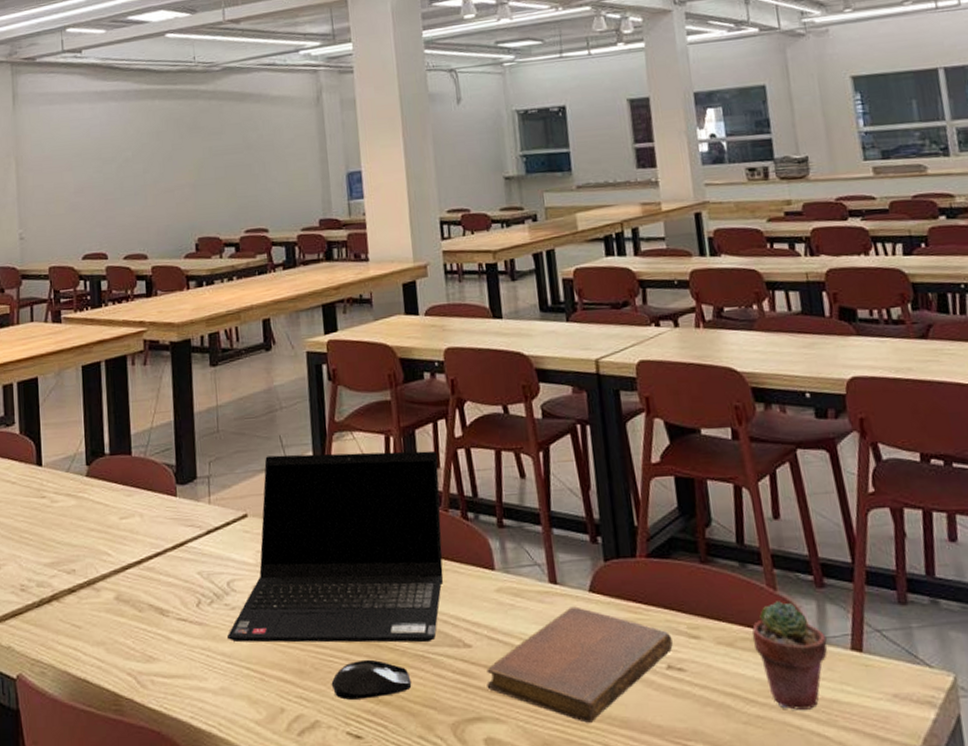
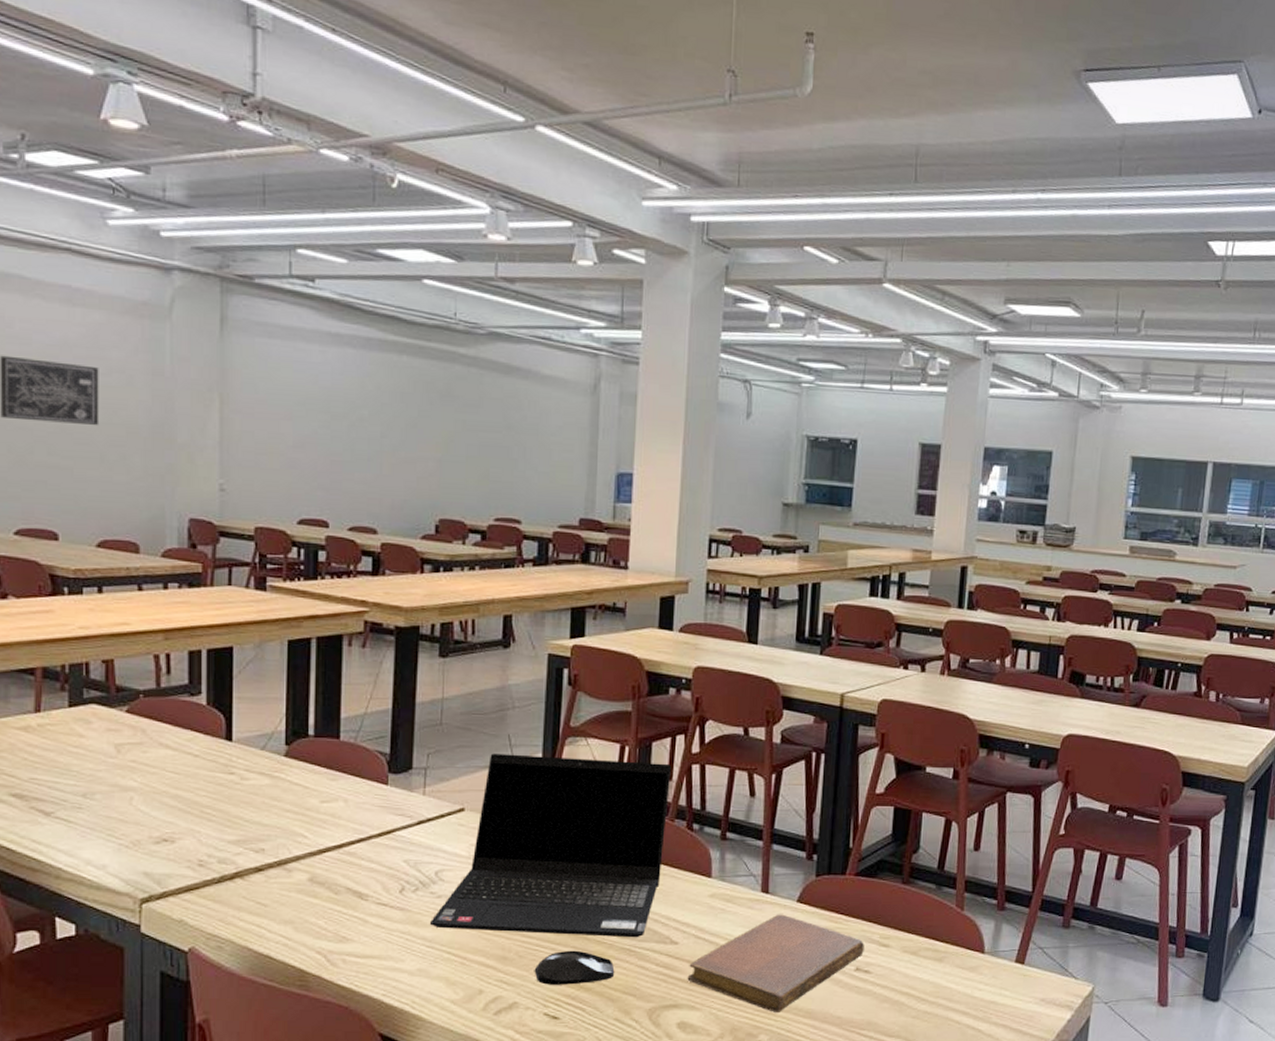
potted succulent: present [752,601,828,710] -> none [934,919,997,1008]

